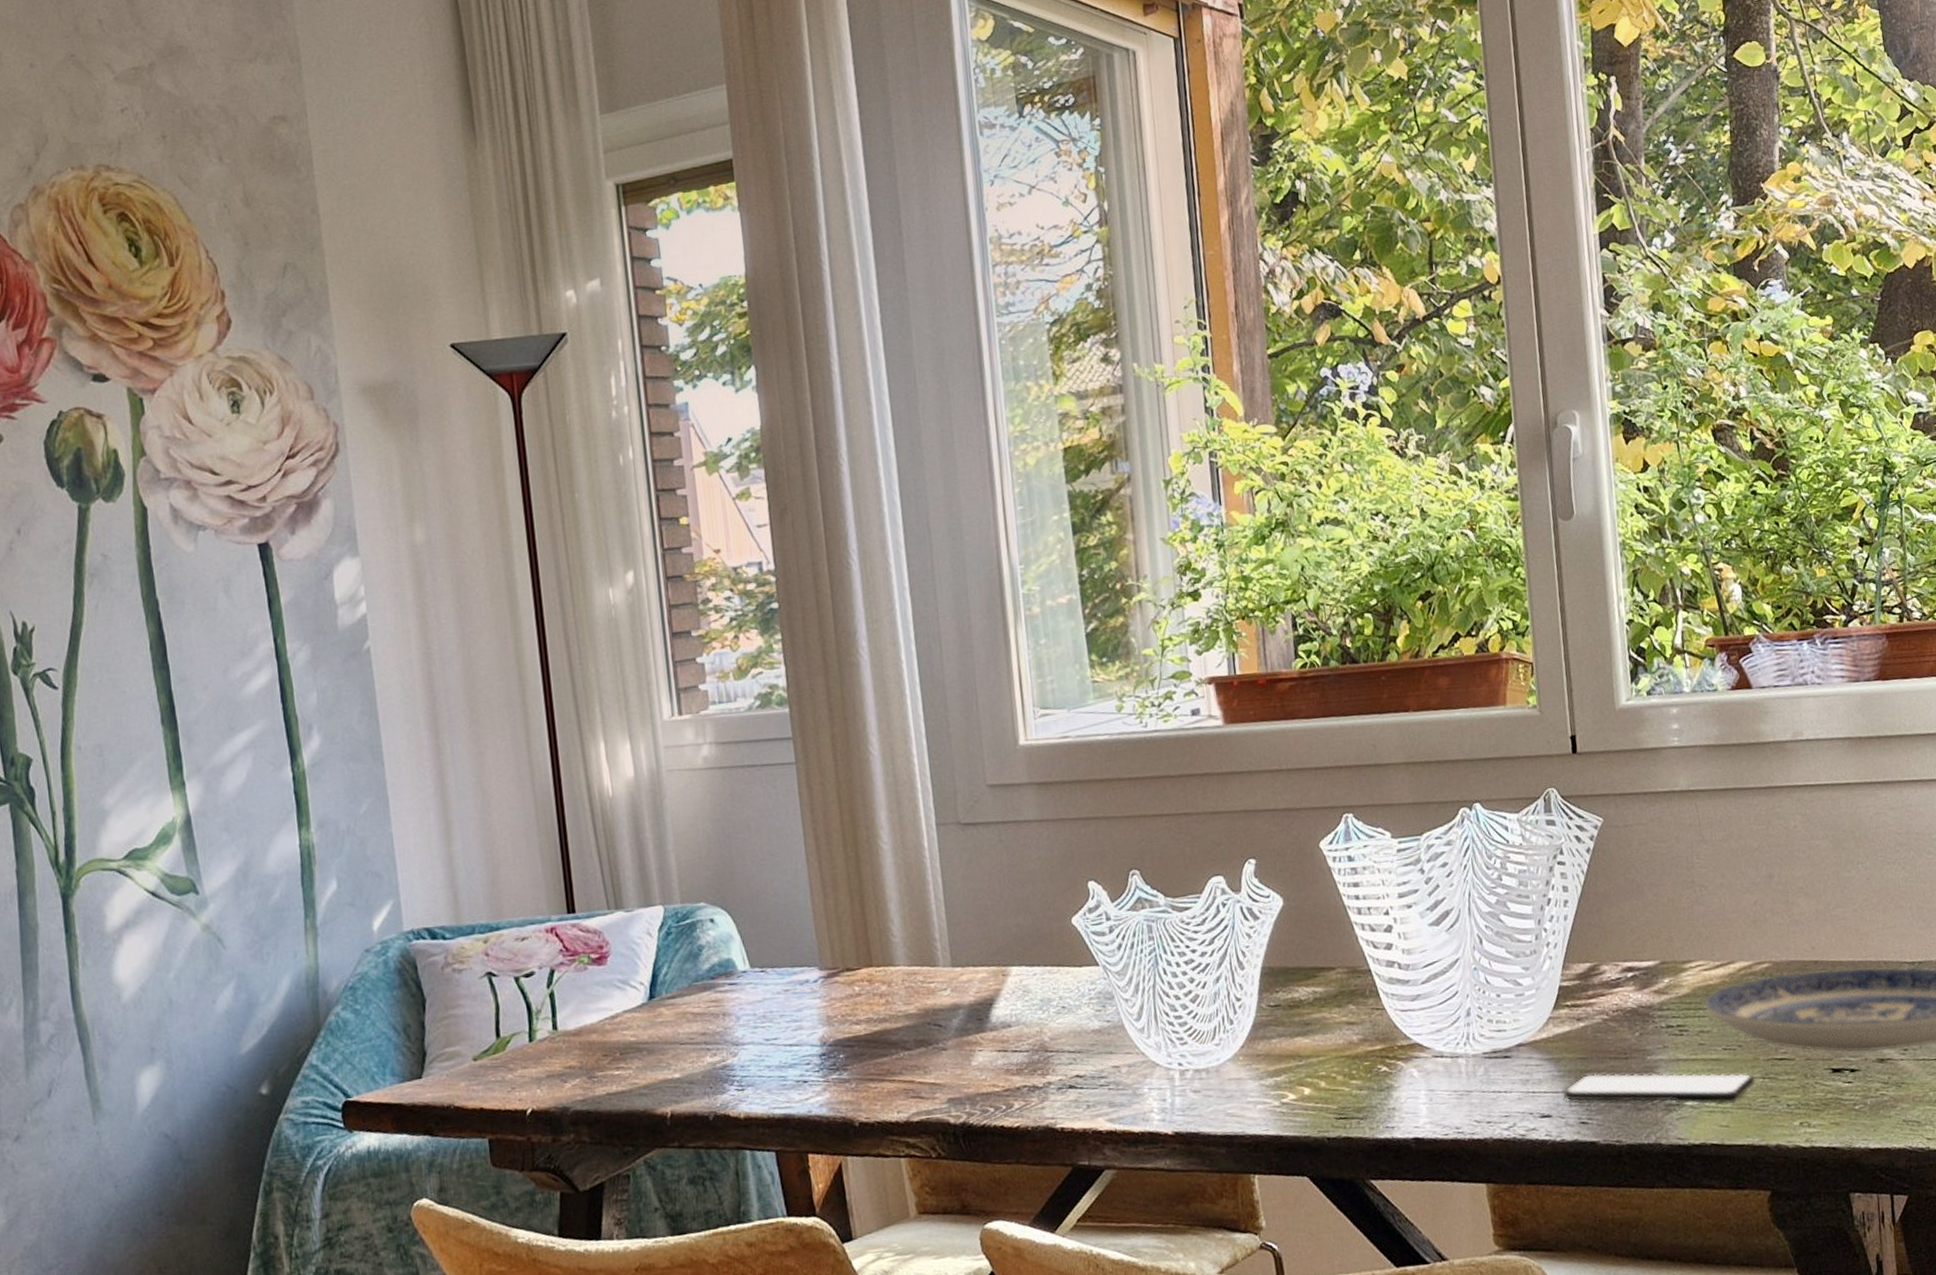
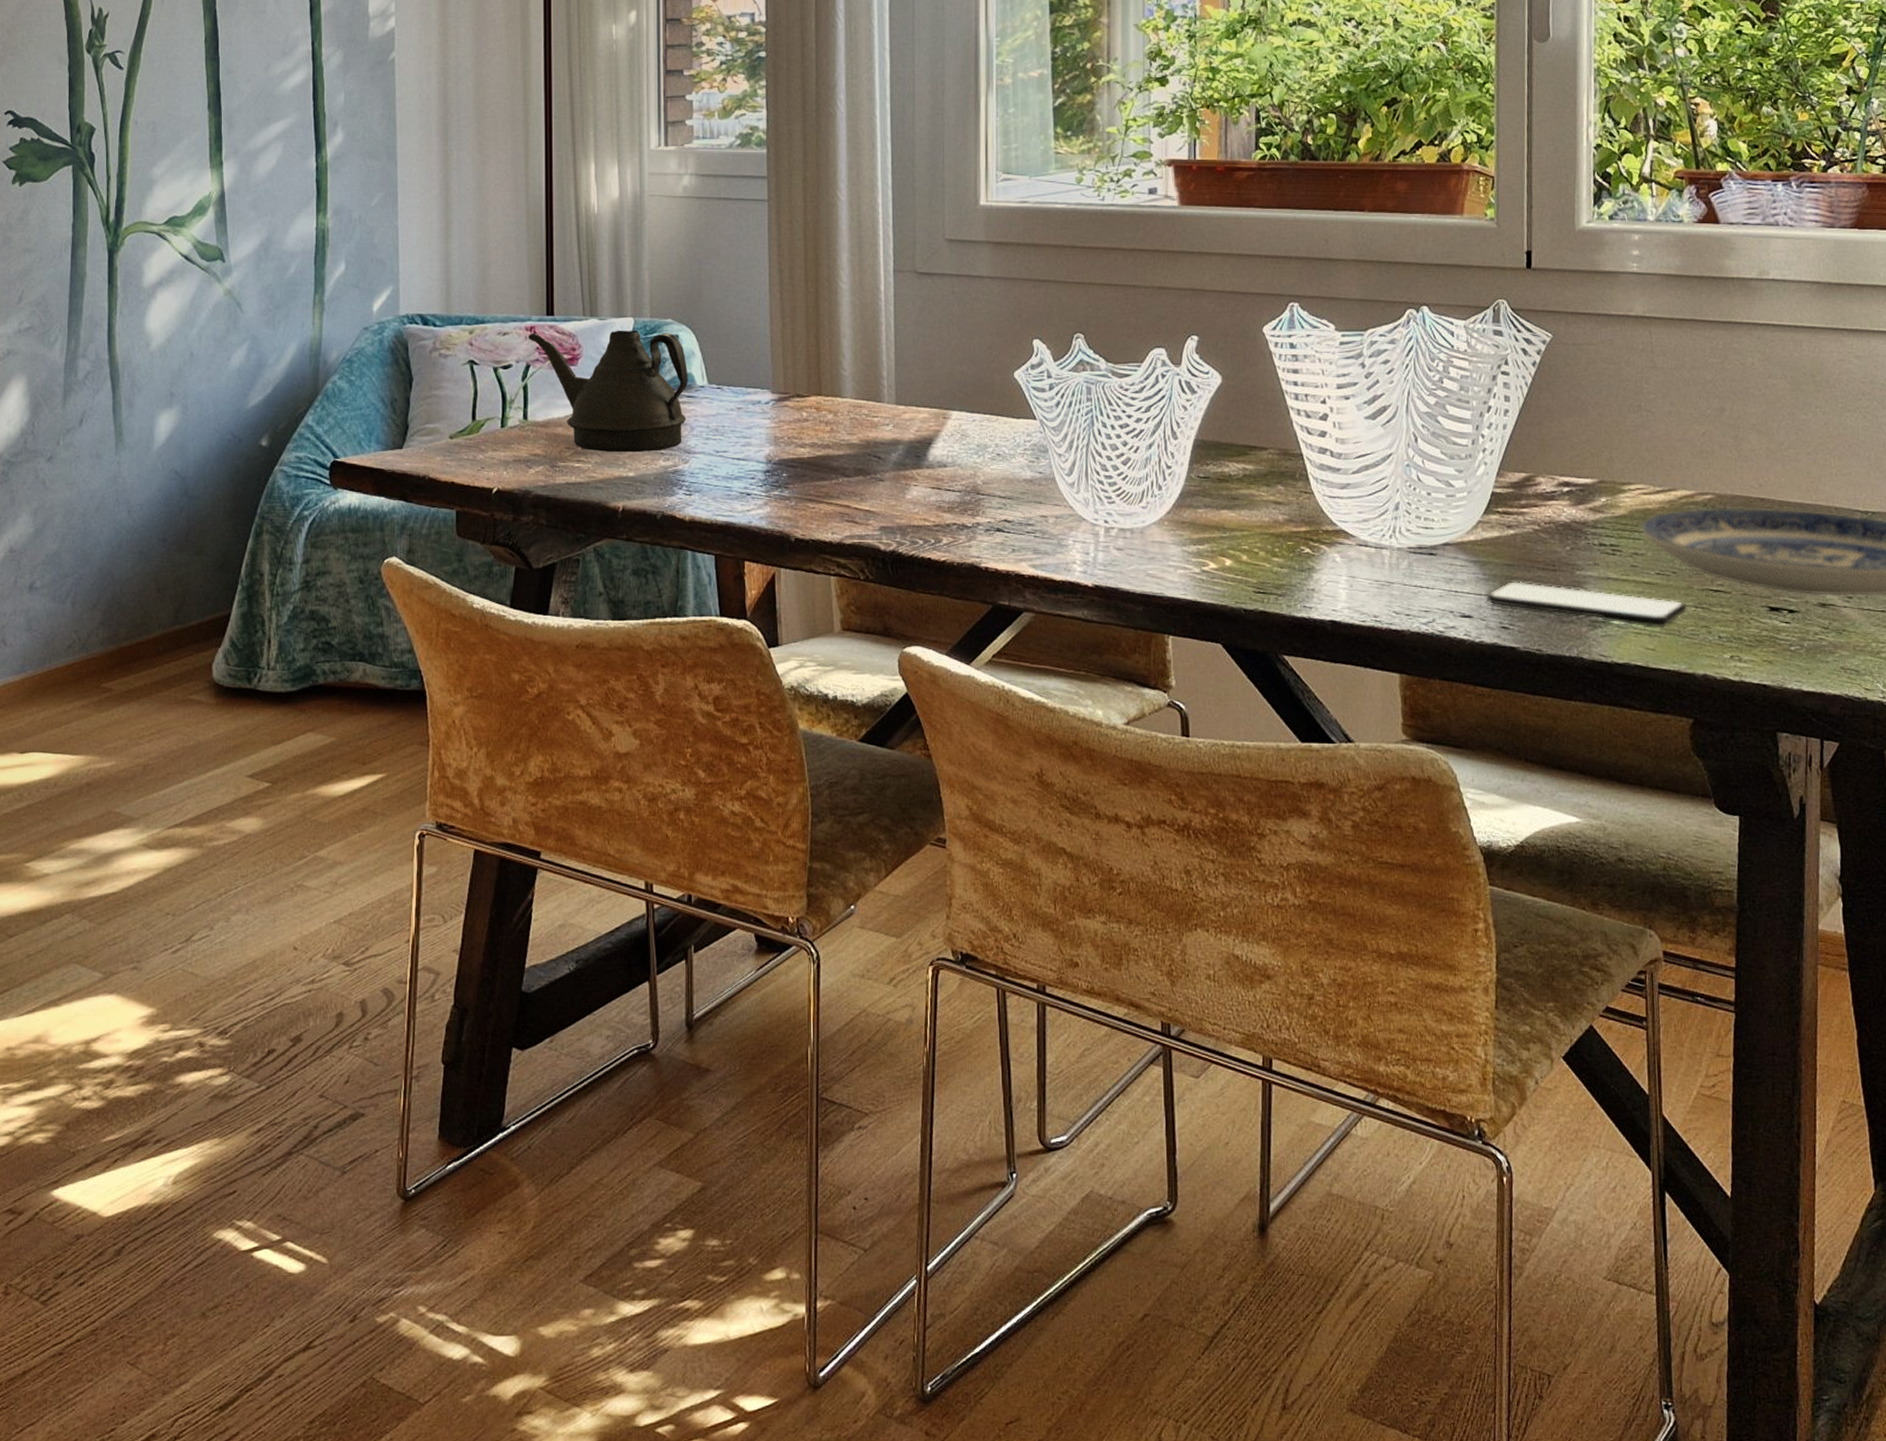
teapot: none [549,917,731,1055] -> present [528,330,689,453]

